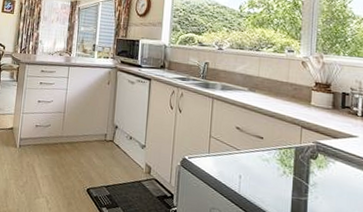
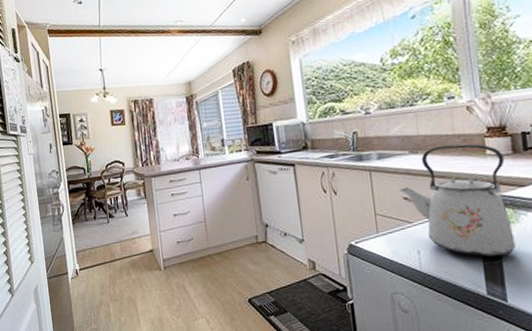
kettle: none [234,89,325,194] -> present [400,144,516,257]

